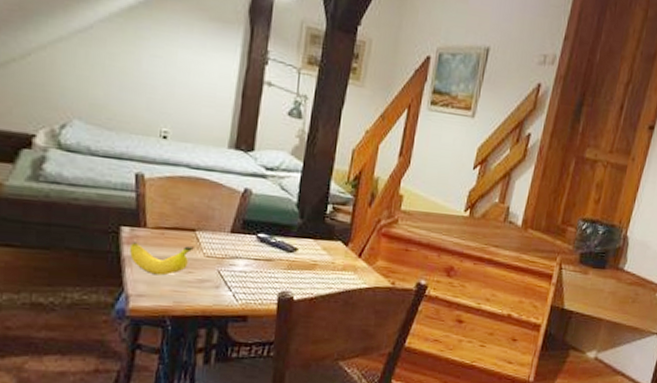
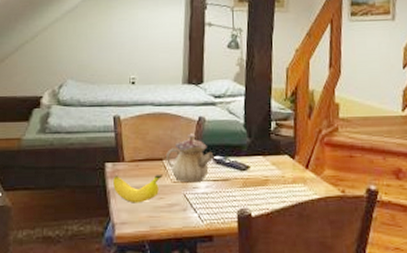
teapot: none [200,205,258,260] -> present [166,133,214,183]

